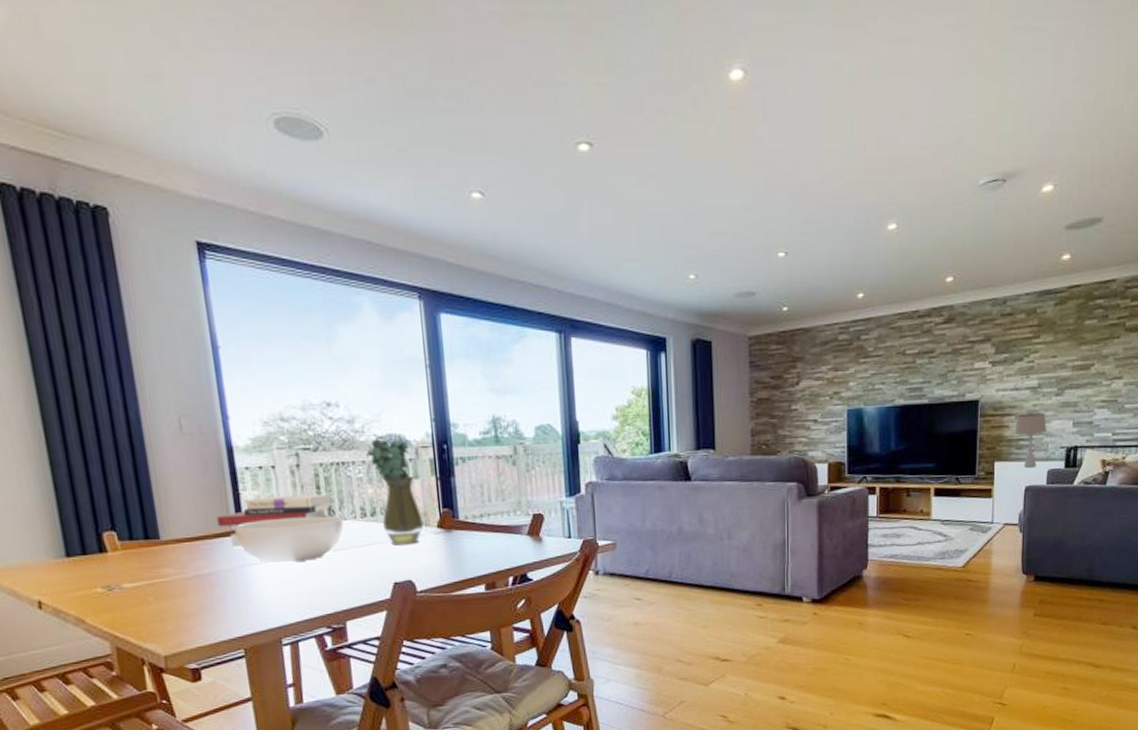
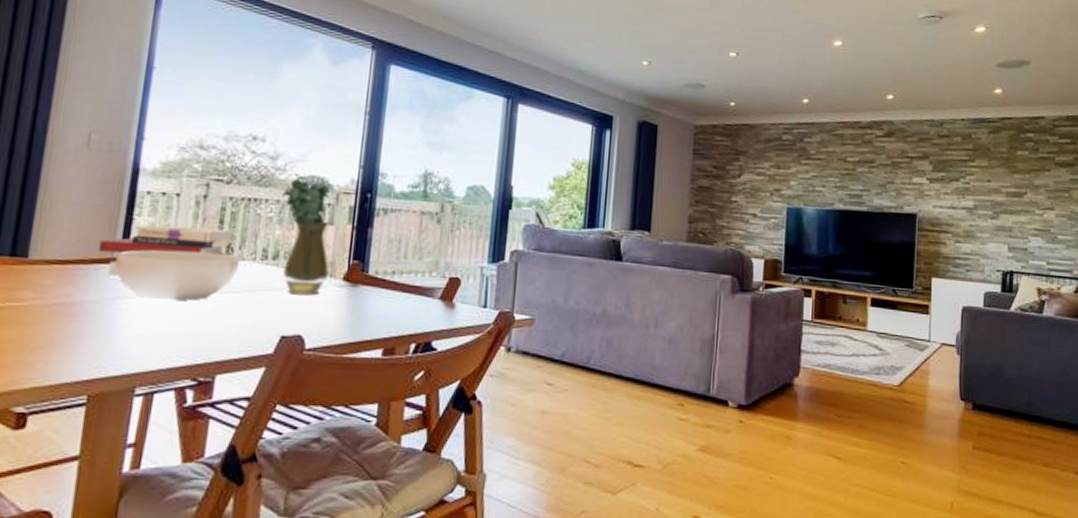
table lamp: present [1014,413,1047,468] -> none [951,232,983,288]

